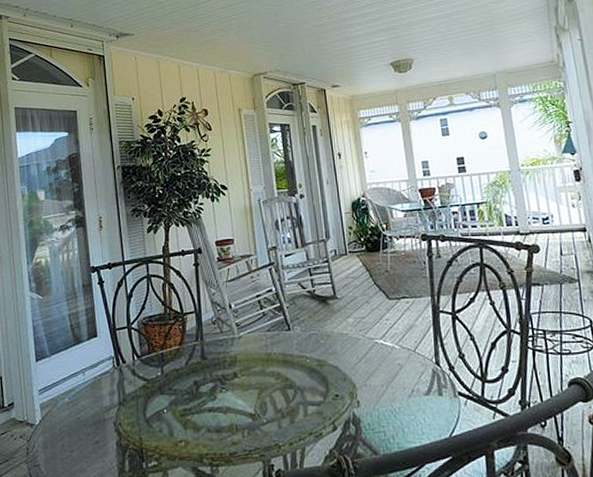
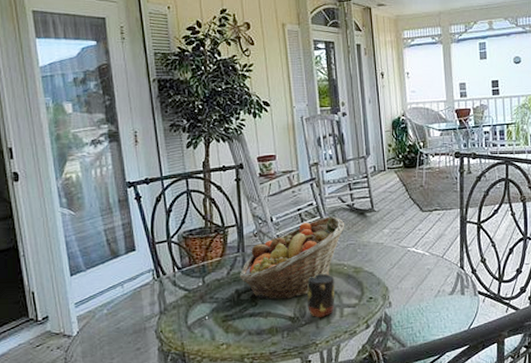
fruit basket: none [198,302,305,395] -> present [239,215,344,300]
mug: none [268,367,298,417] -> present [307,274,335,318]

